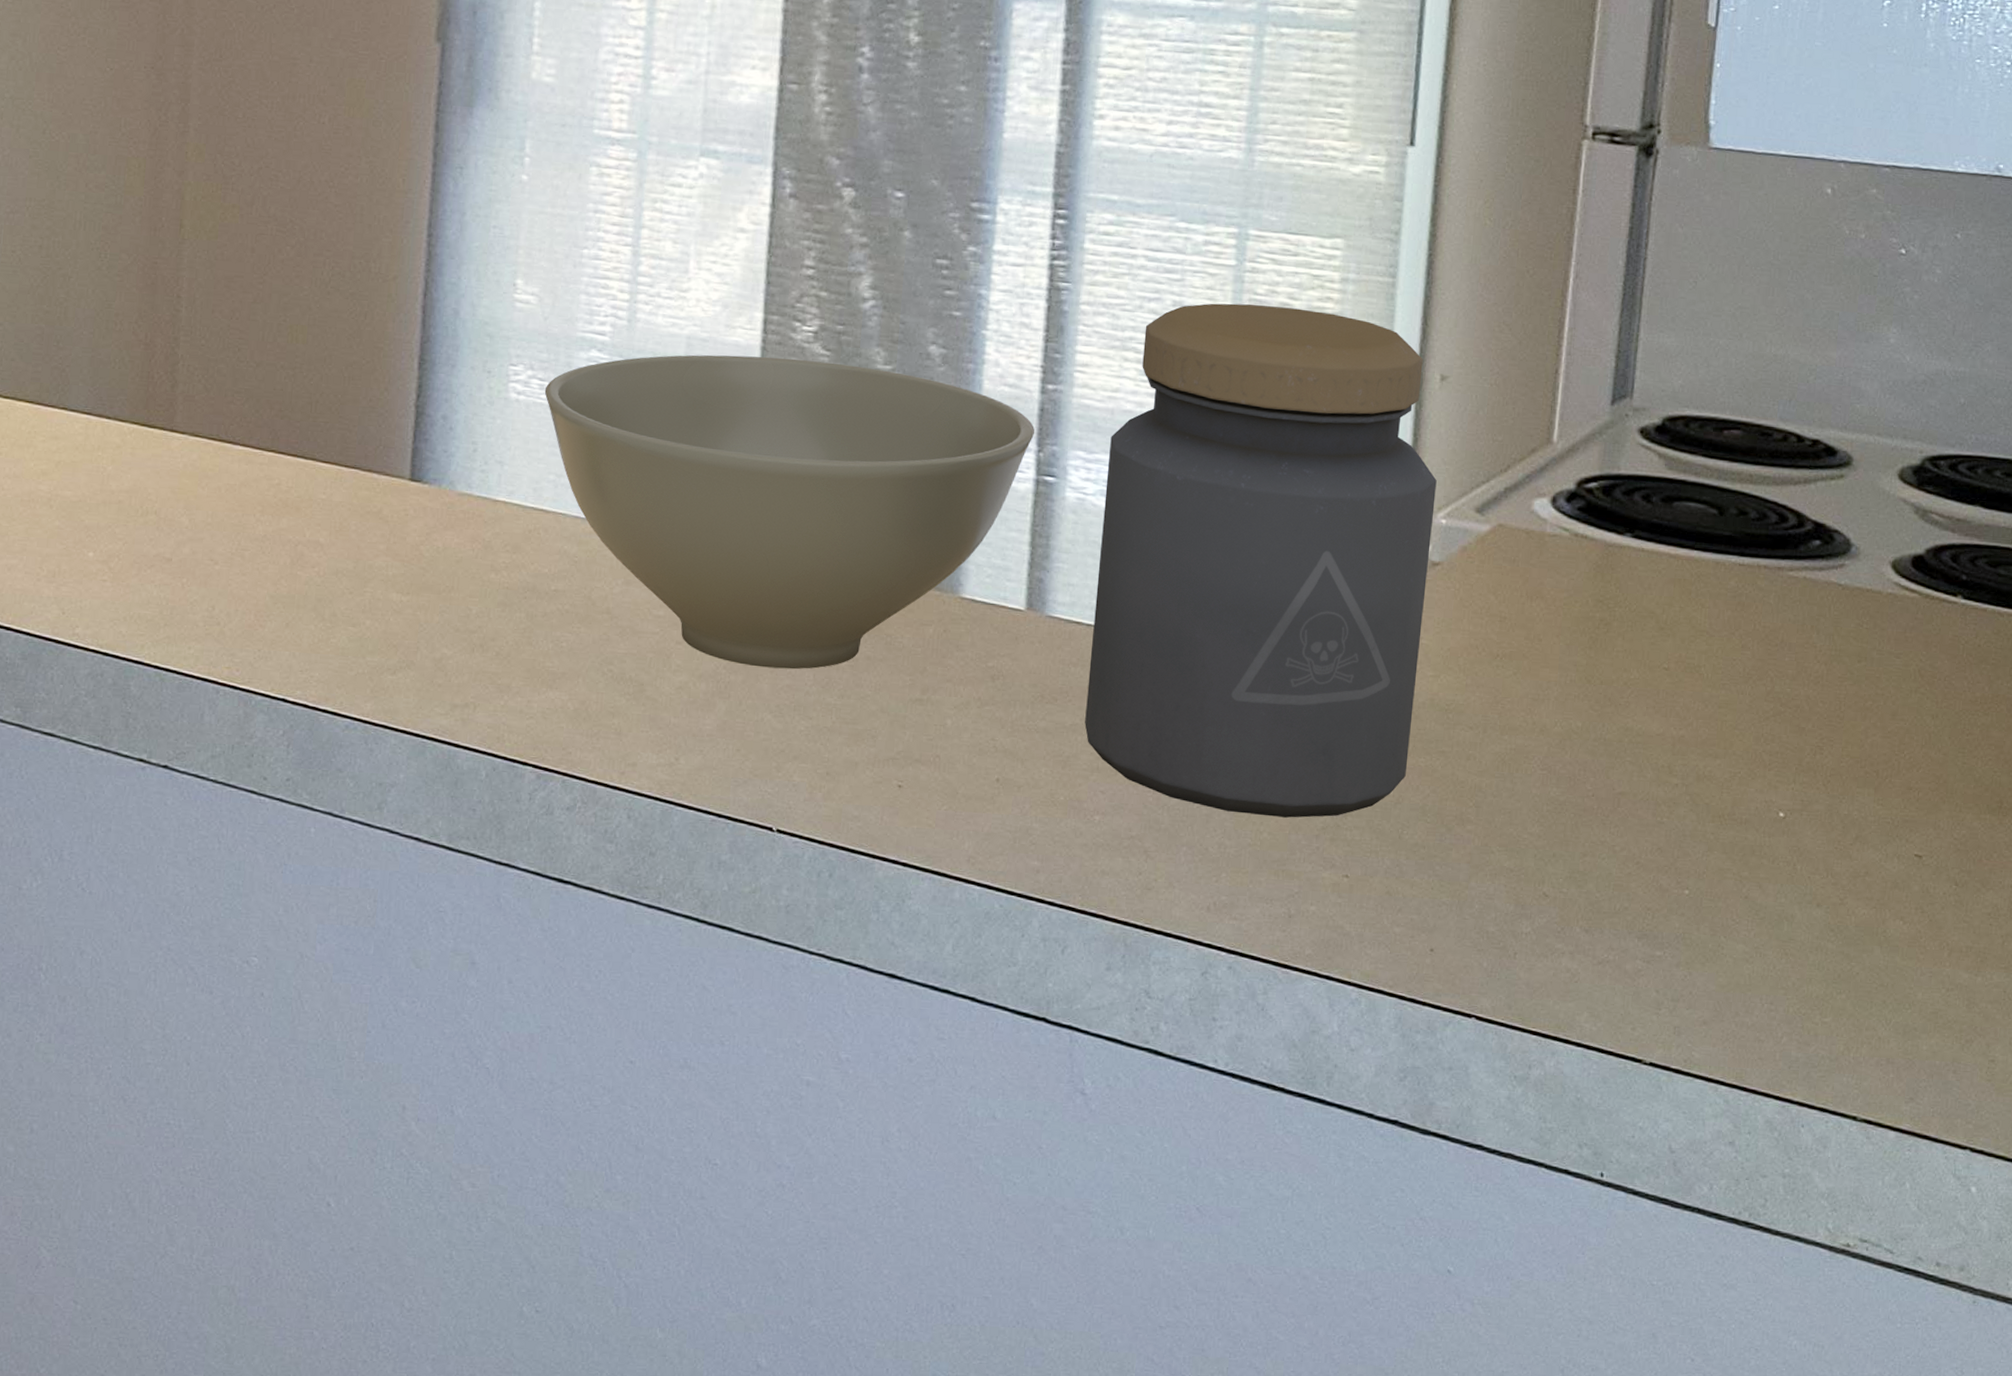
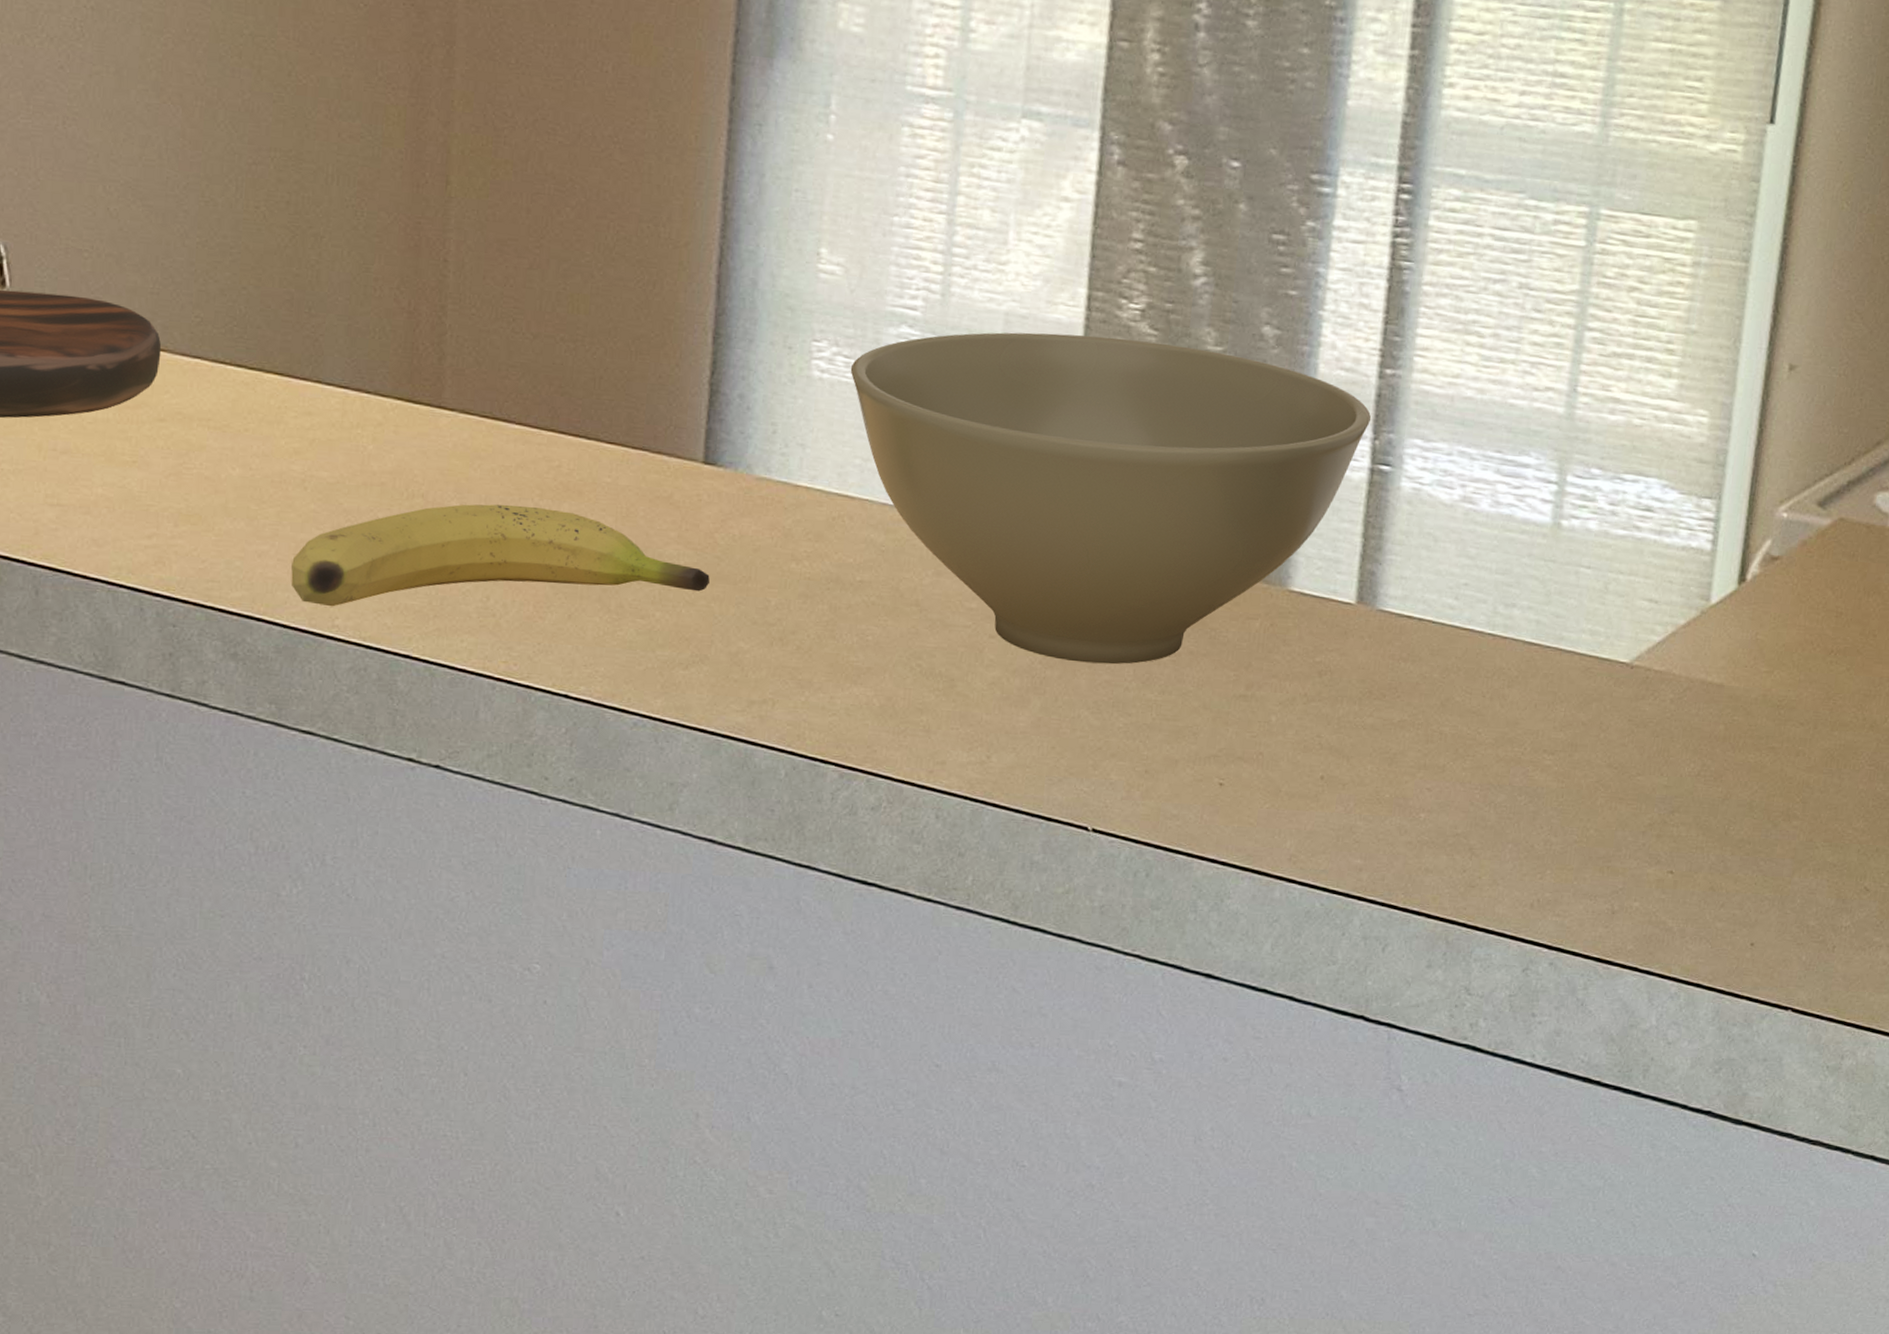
fruit: none [36,520,416,617] -> present [290,504,710,607]
jar: present [1085,303,1437,818] -> none [1413,286,1780,815]

